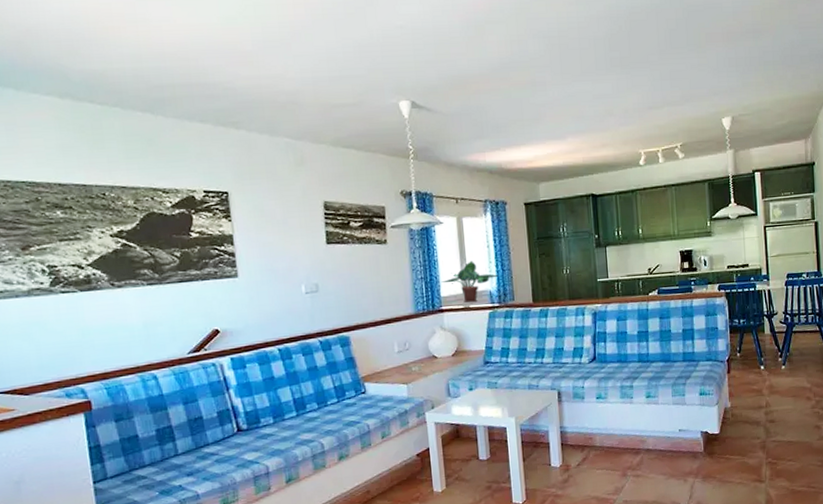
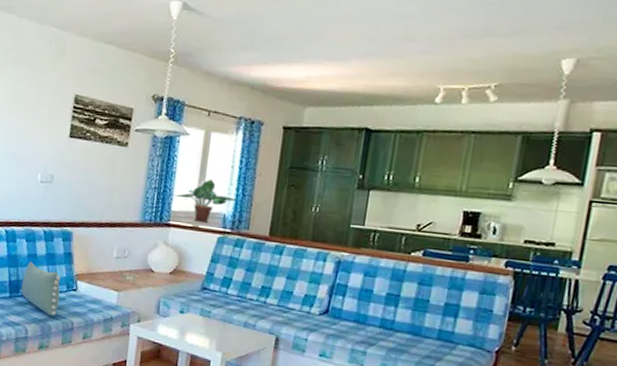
pillow: none [307,374,351,424] -> present [21,261,60,316]

